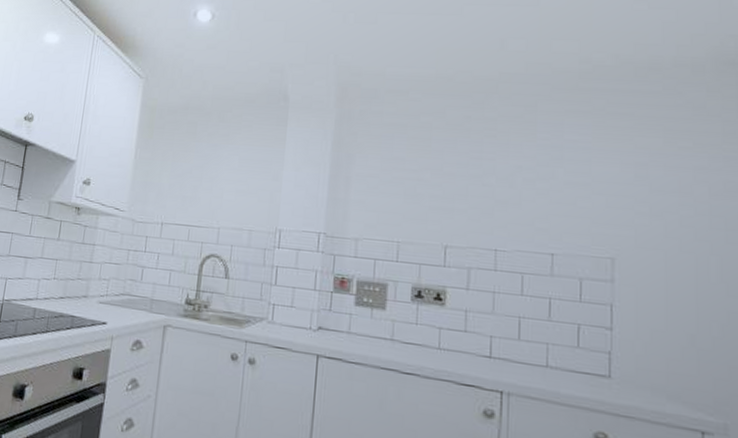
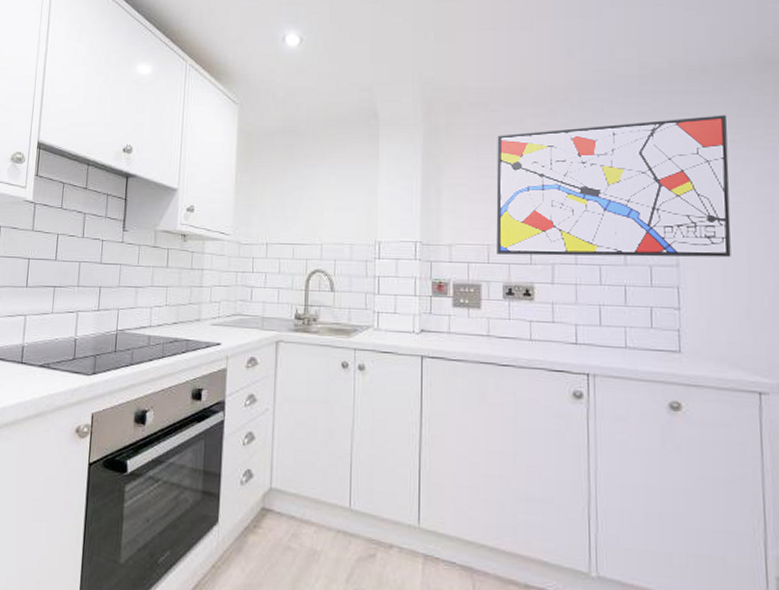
wall art: none [407,118,679,277] -> present [496,115,731,258]

